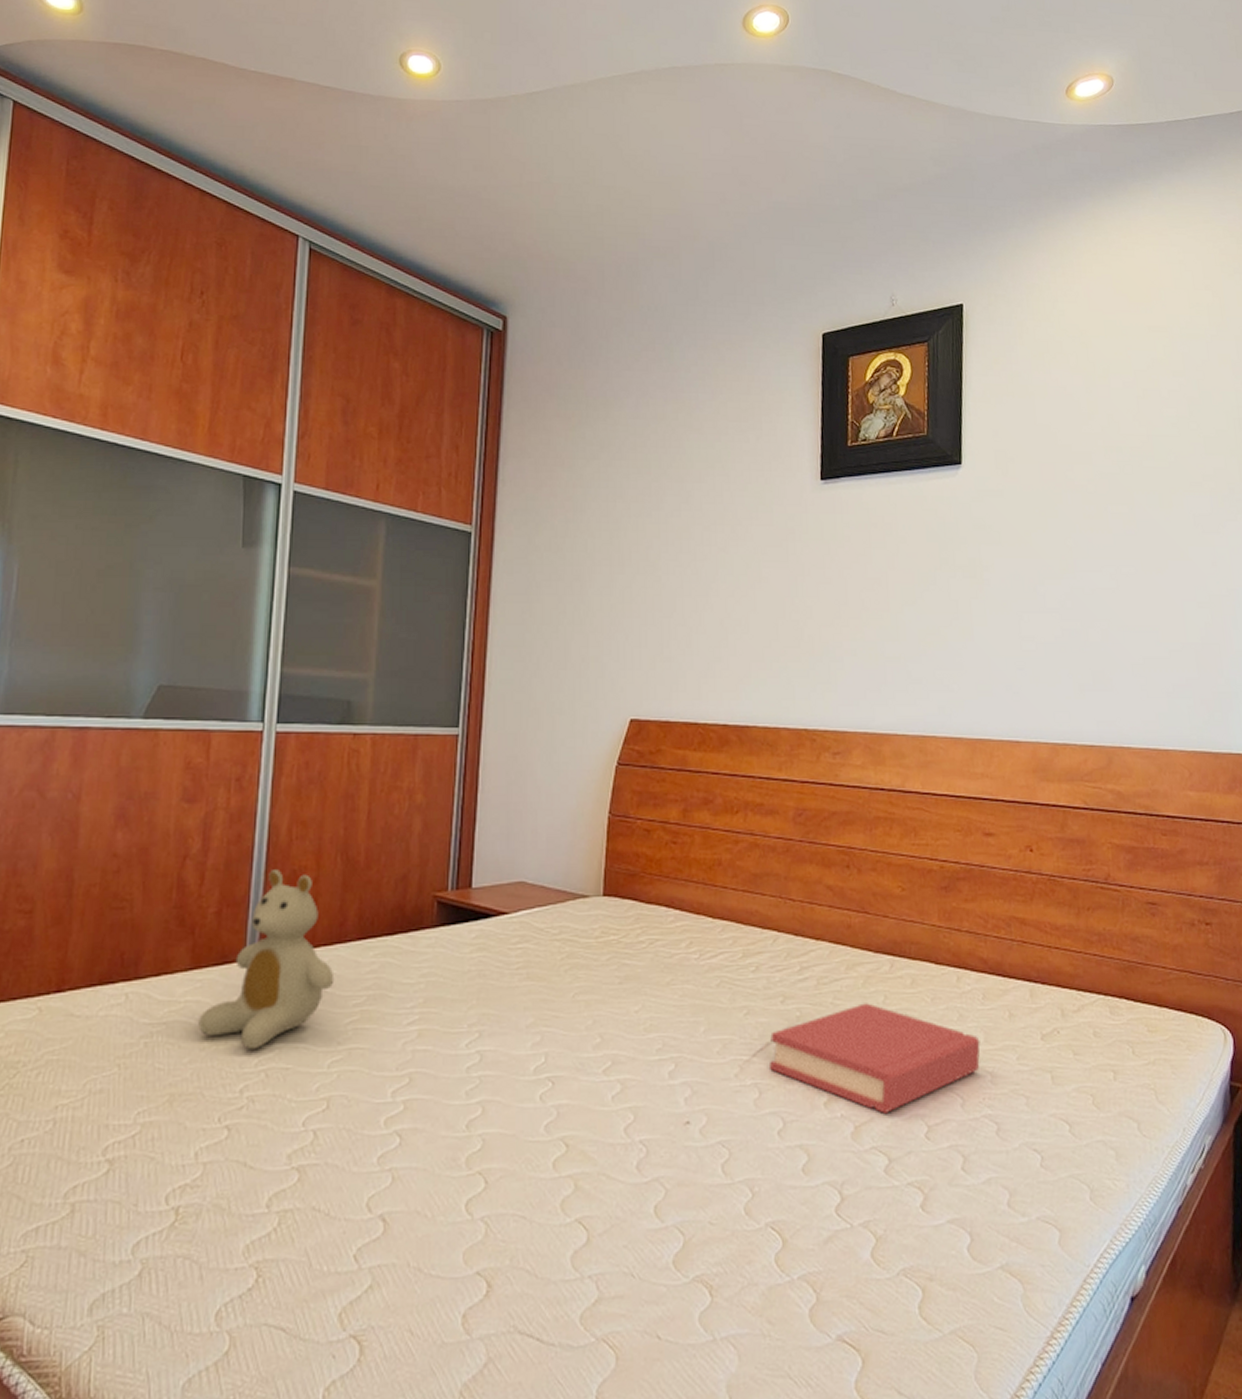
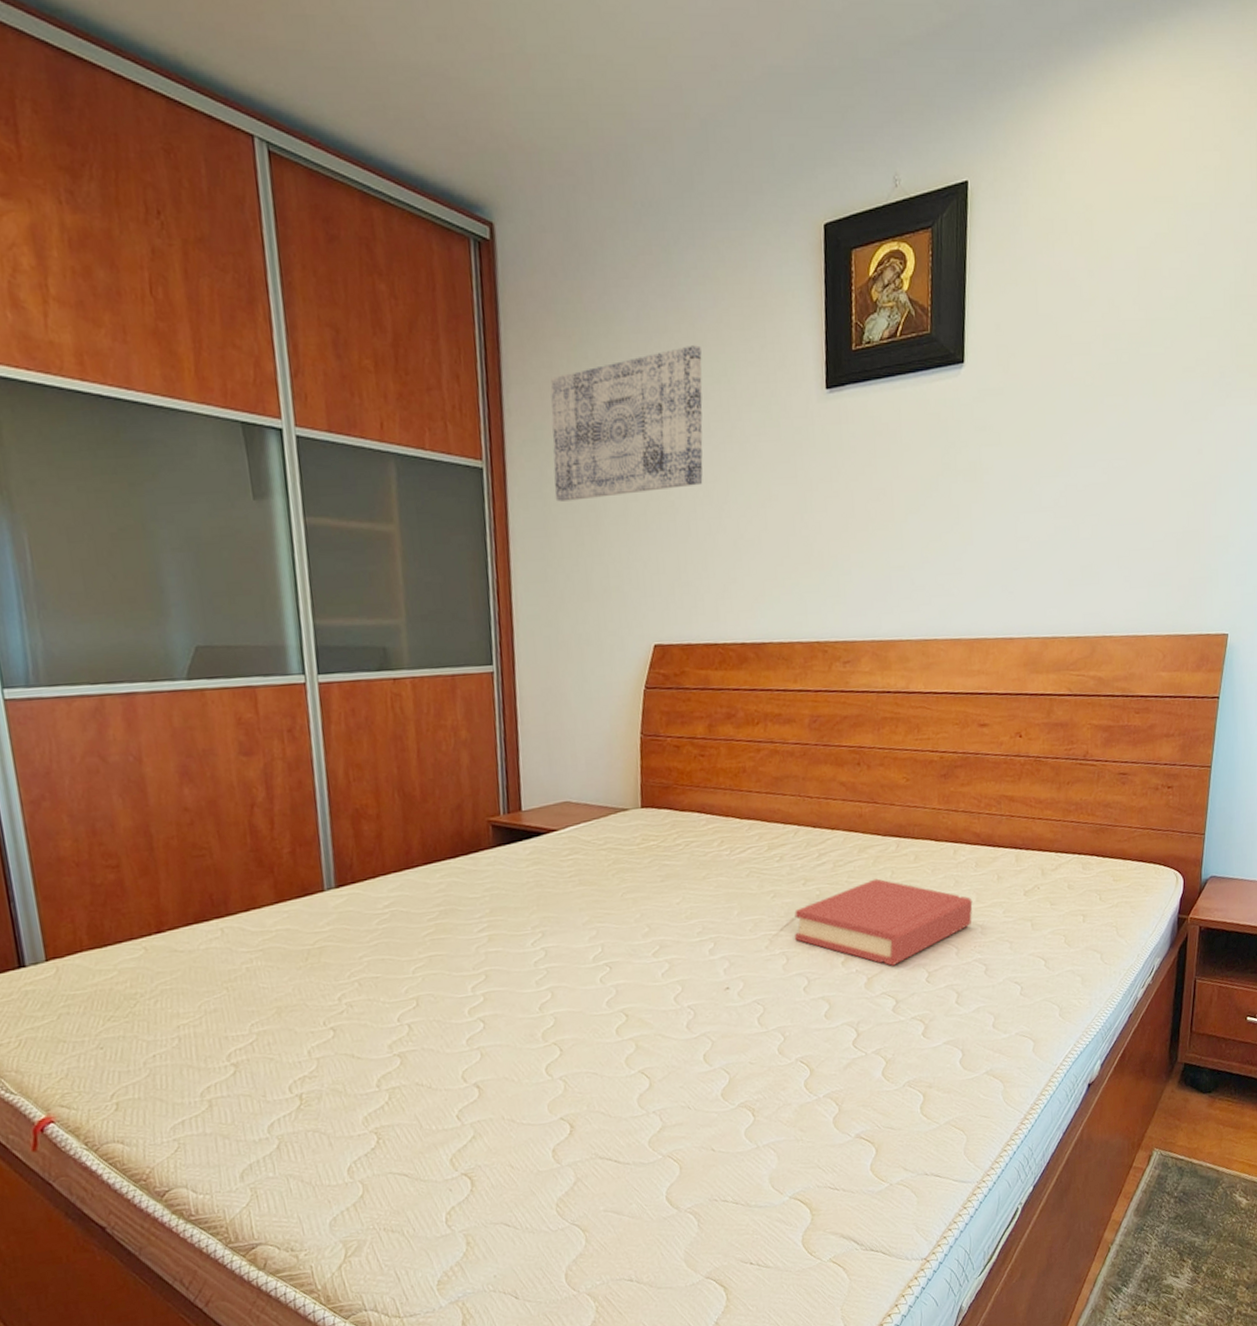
stuffed bear: present [198,870,335,1049] -> none [291,809,408,964]
wall art: none [540,431,698,569] -> present [550,344,703,502]

